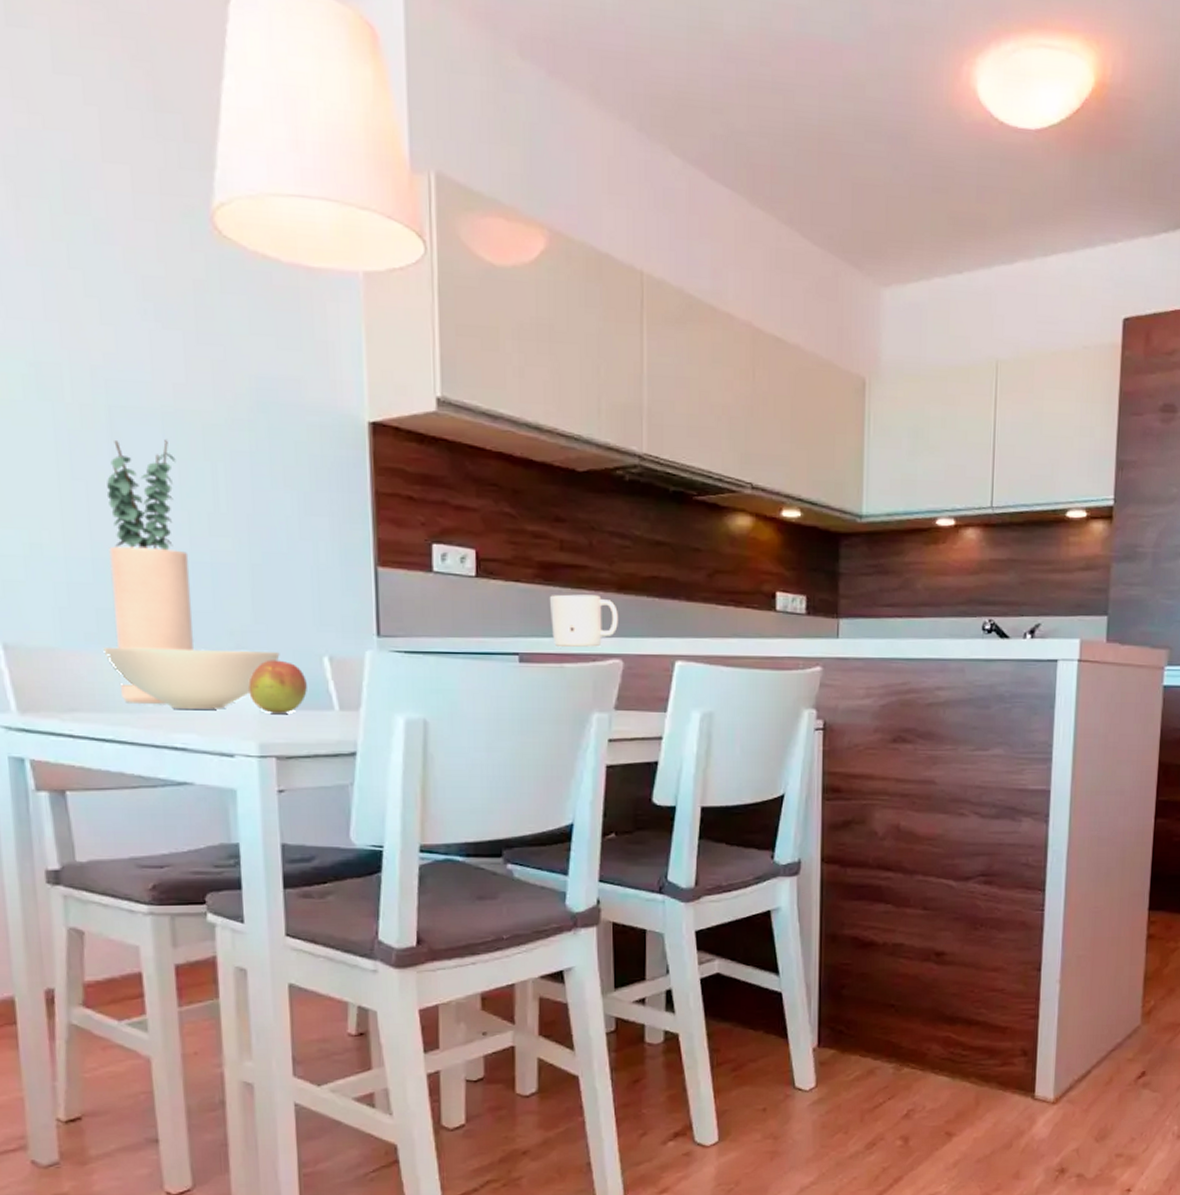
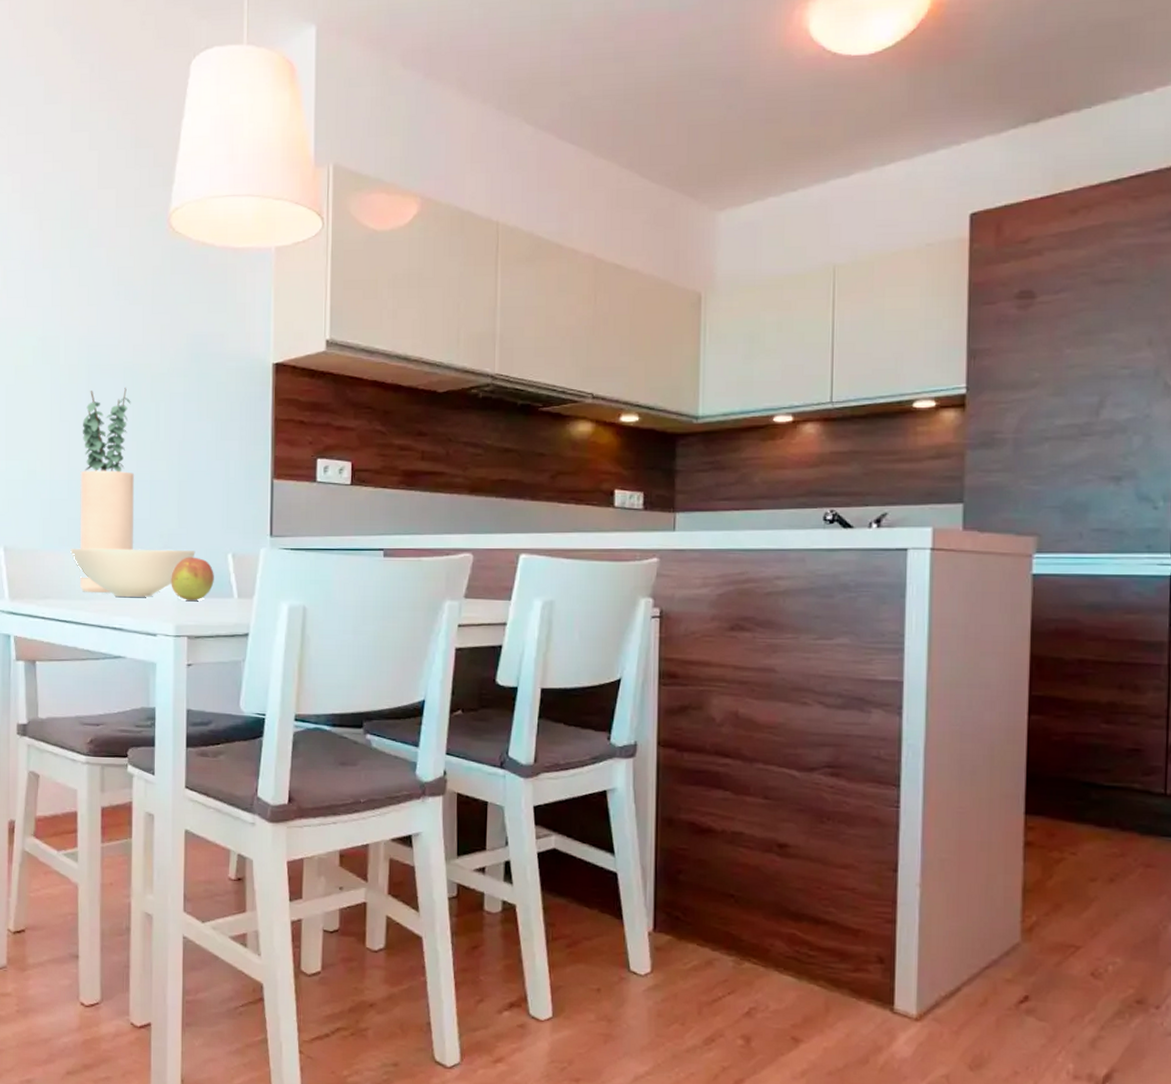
mug: present [549,594,618,648] -> none [410,497,470,544]

